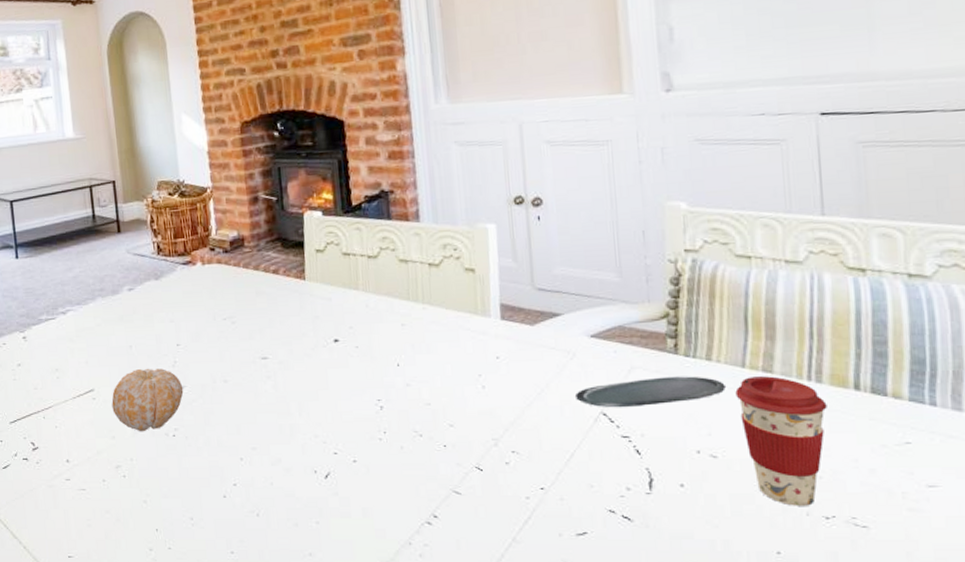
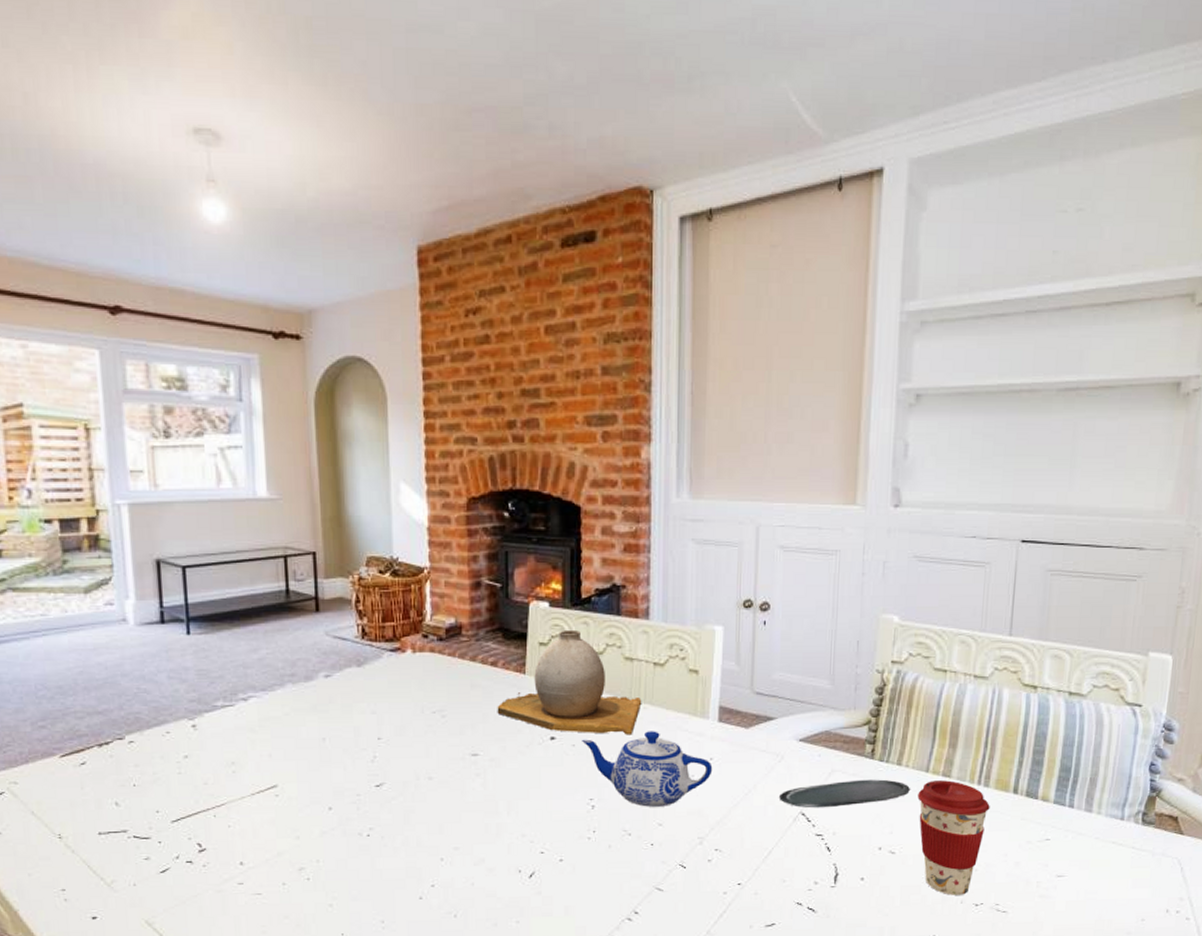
fruit: present [111,368,184,432] -> none [298,763,382,832]
vase: none [281,235,421,336] -> present [497,629,642,735]
teapot: none [365,330,500,408] -> present [582,731,713,807]

